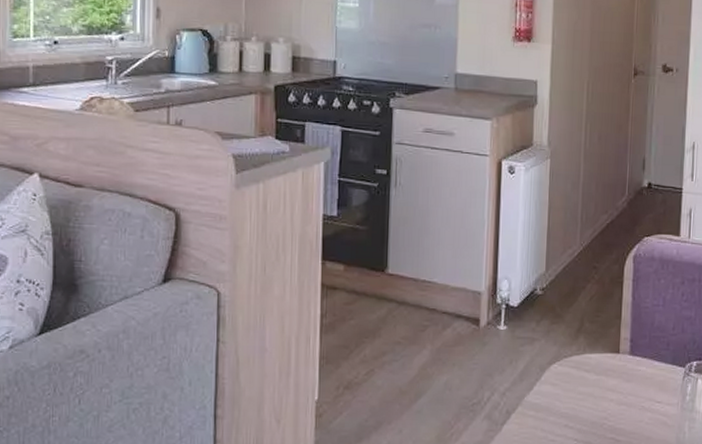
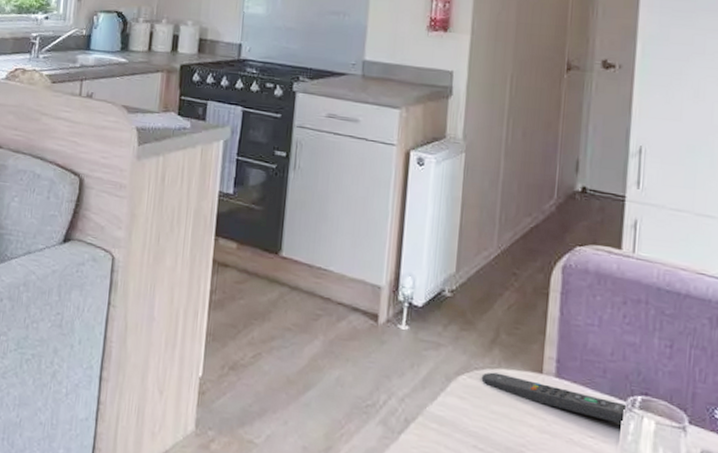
remote control: none [570,358,687,388] -> present [481,372,628,425]

